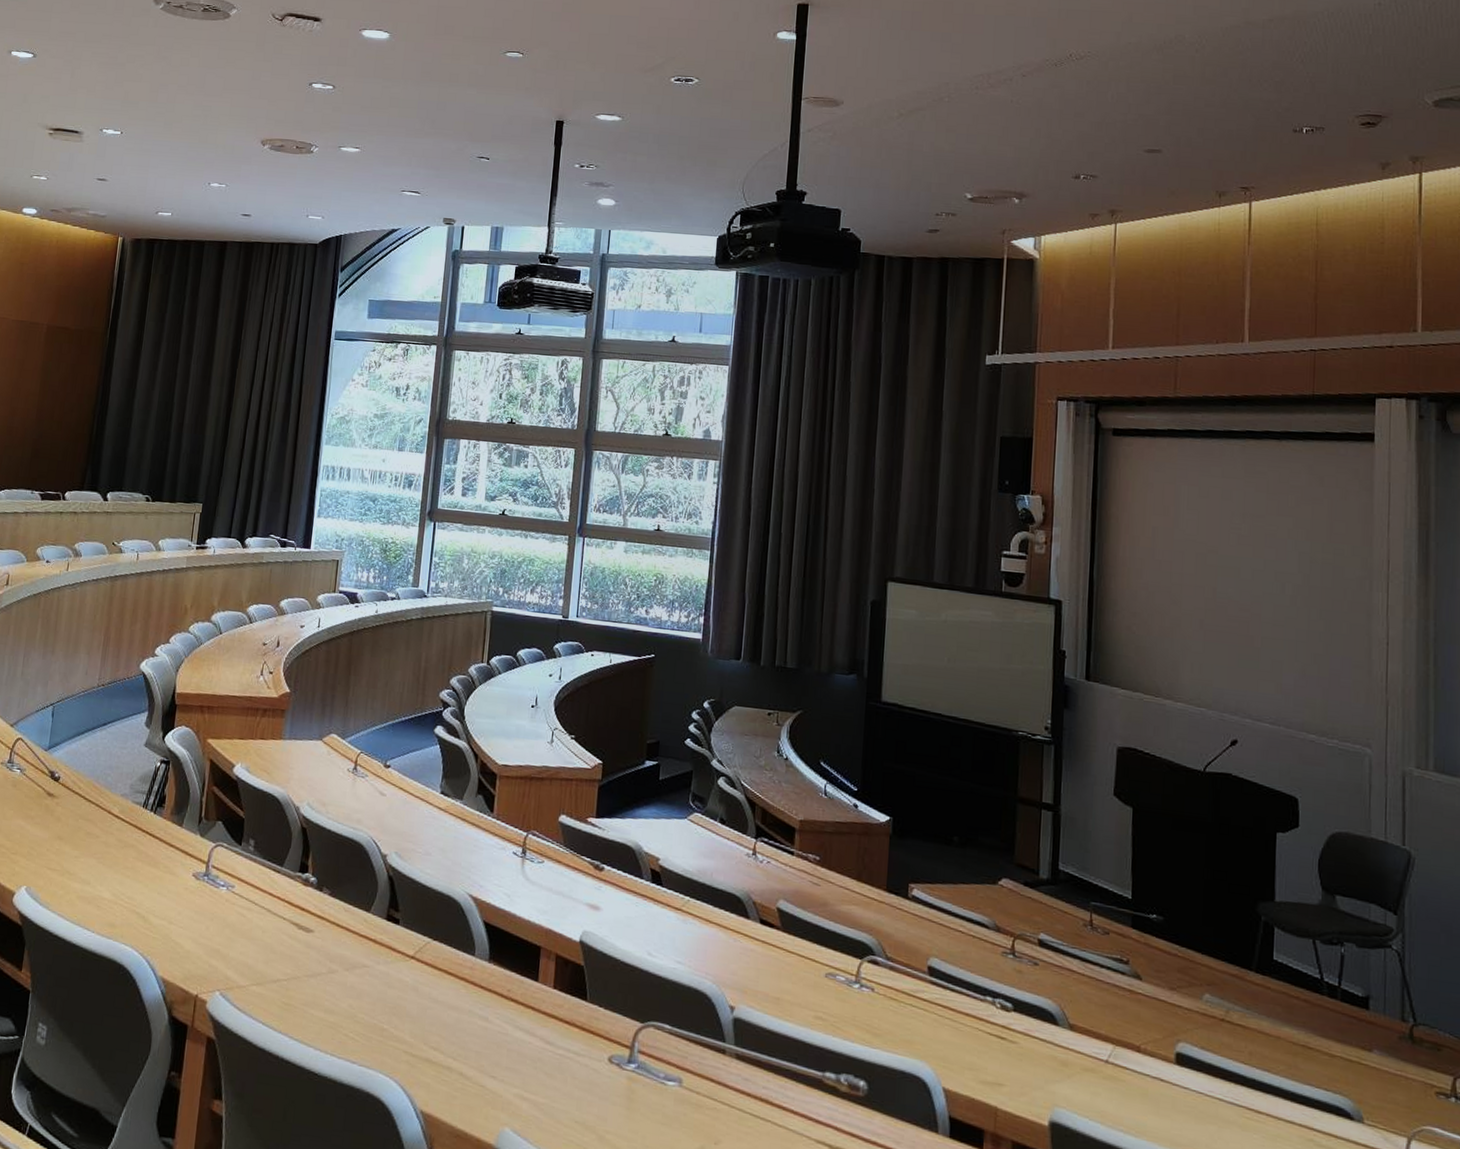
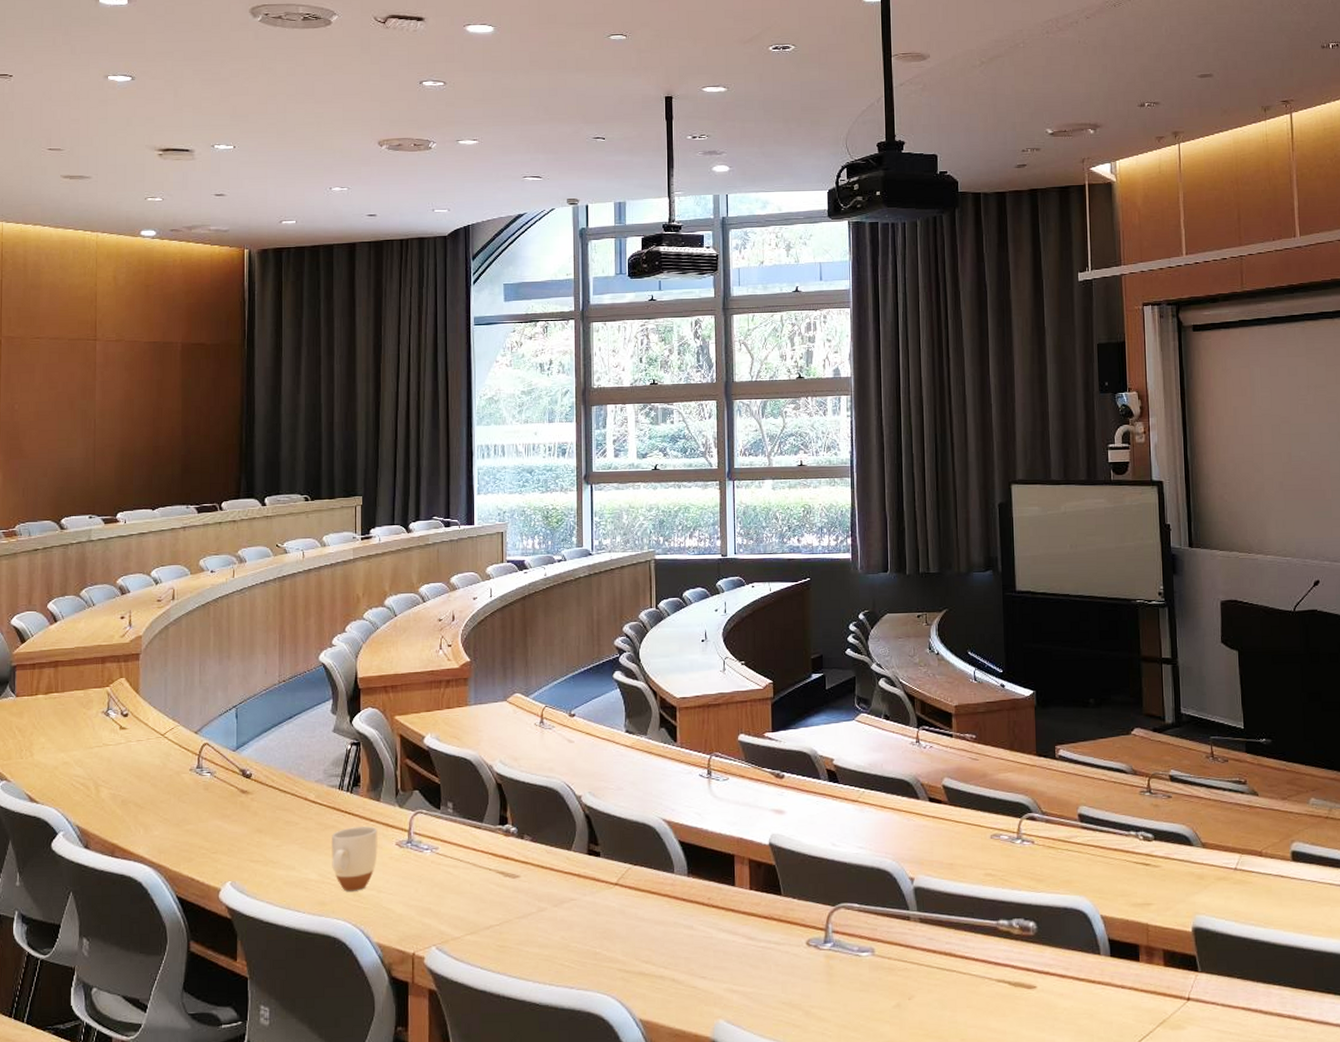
mug: none [126,849,176,918] -> present [332,826,378,891]

